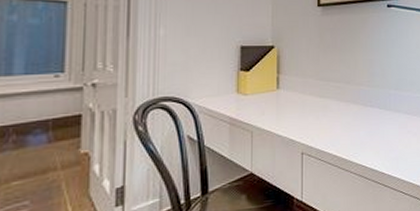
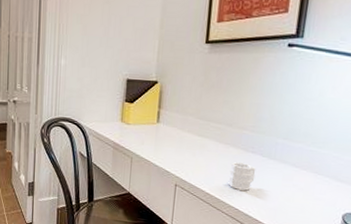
mug: none [353,117,376,146] -> present [228,162,256,191]

